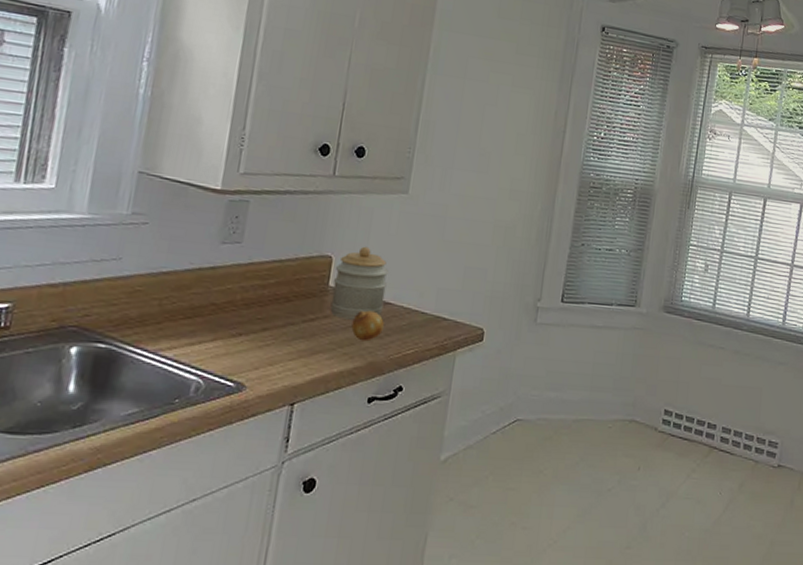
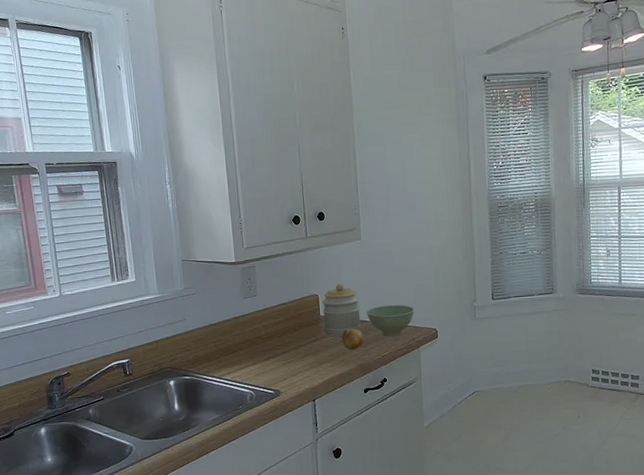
bowl: none [393,286,460,331] -> present [366,304,415,337]

